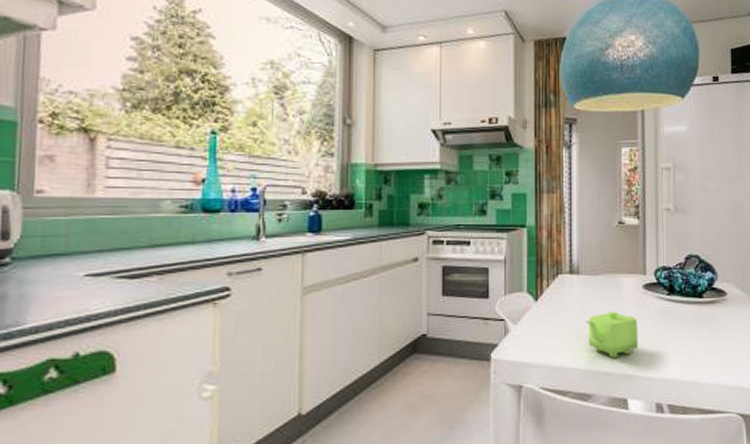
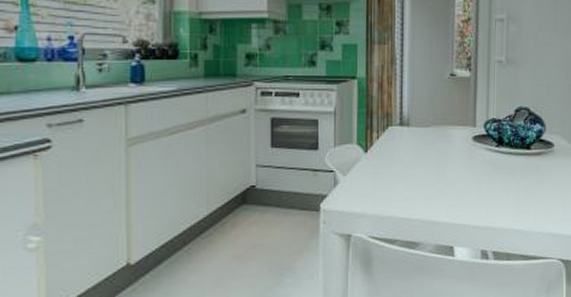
teapot: present [586,311,638,359] -> none [415,162,466,208]

